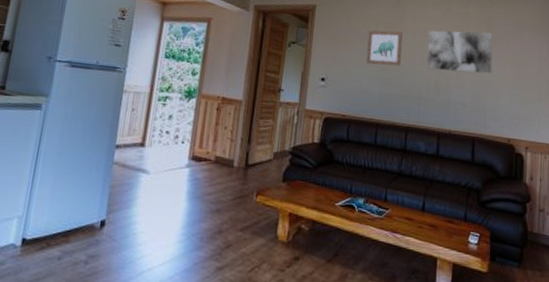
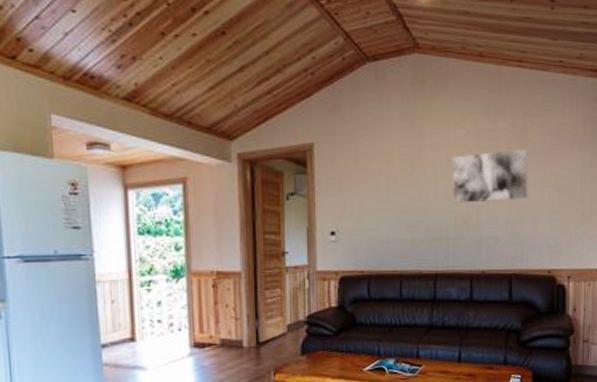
wall art: present [366,30,403,67] -> none [381,162,422,207]

